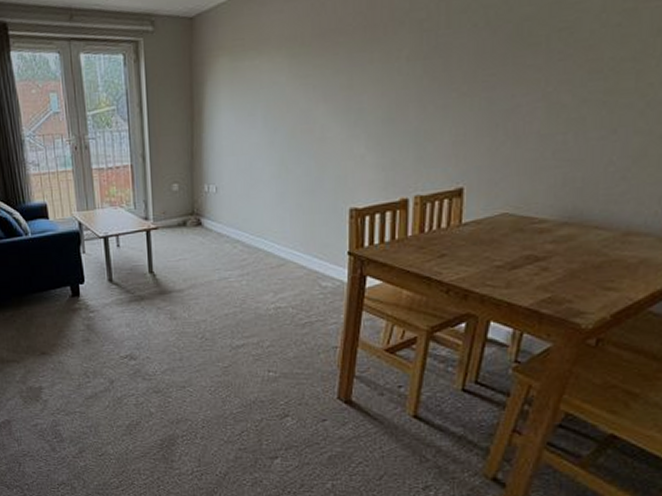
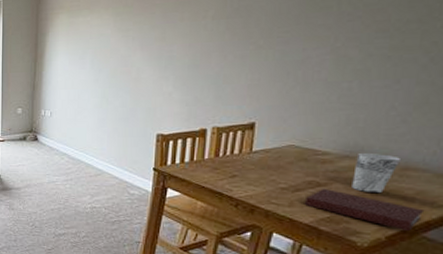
notebook: none [522,262,650,308] -> present [304,188,425,232]
cup: none [572,217,621,266] -> present [352,152,400,194]

